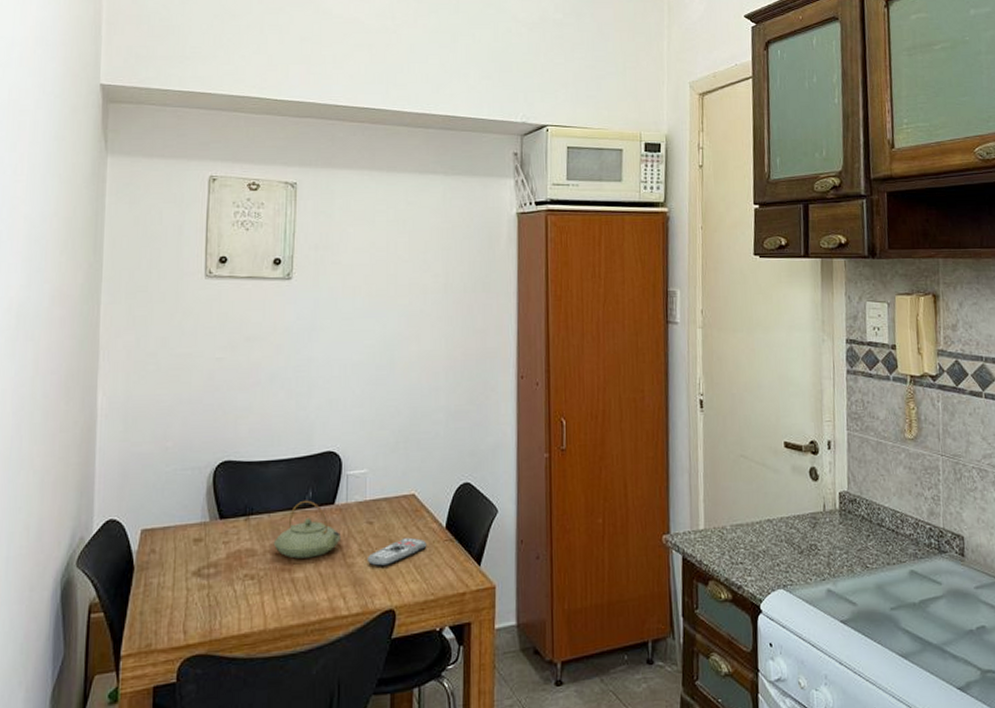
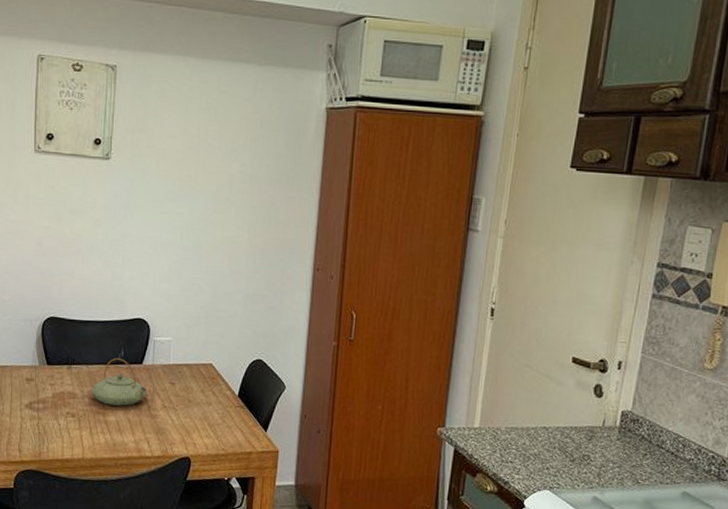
remote control: present [367,537,427,567] -> none [168,399,221,422]

